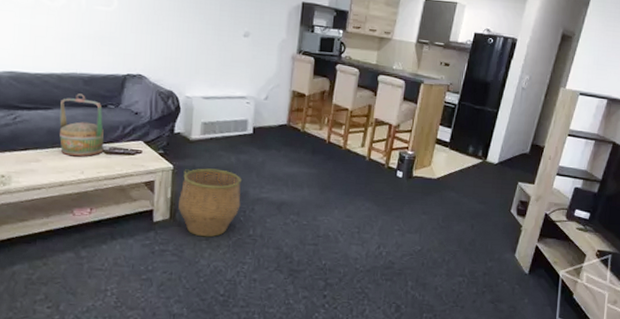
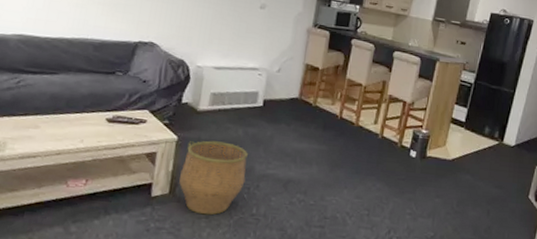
decorative basket: present [59,93,104,157] -> none [62,59,111,124]

